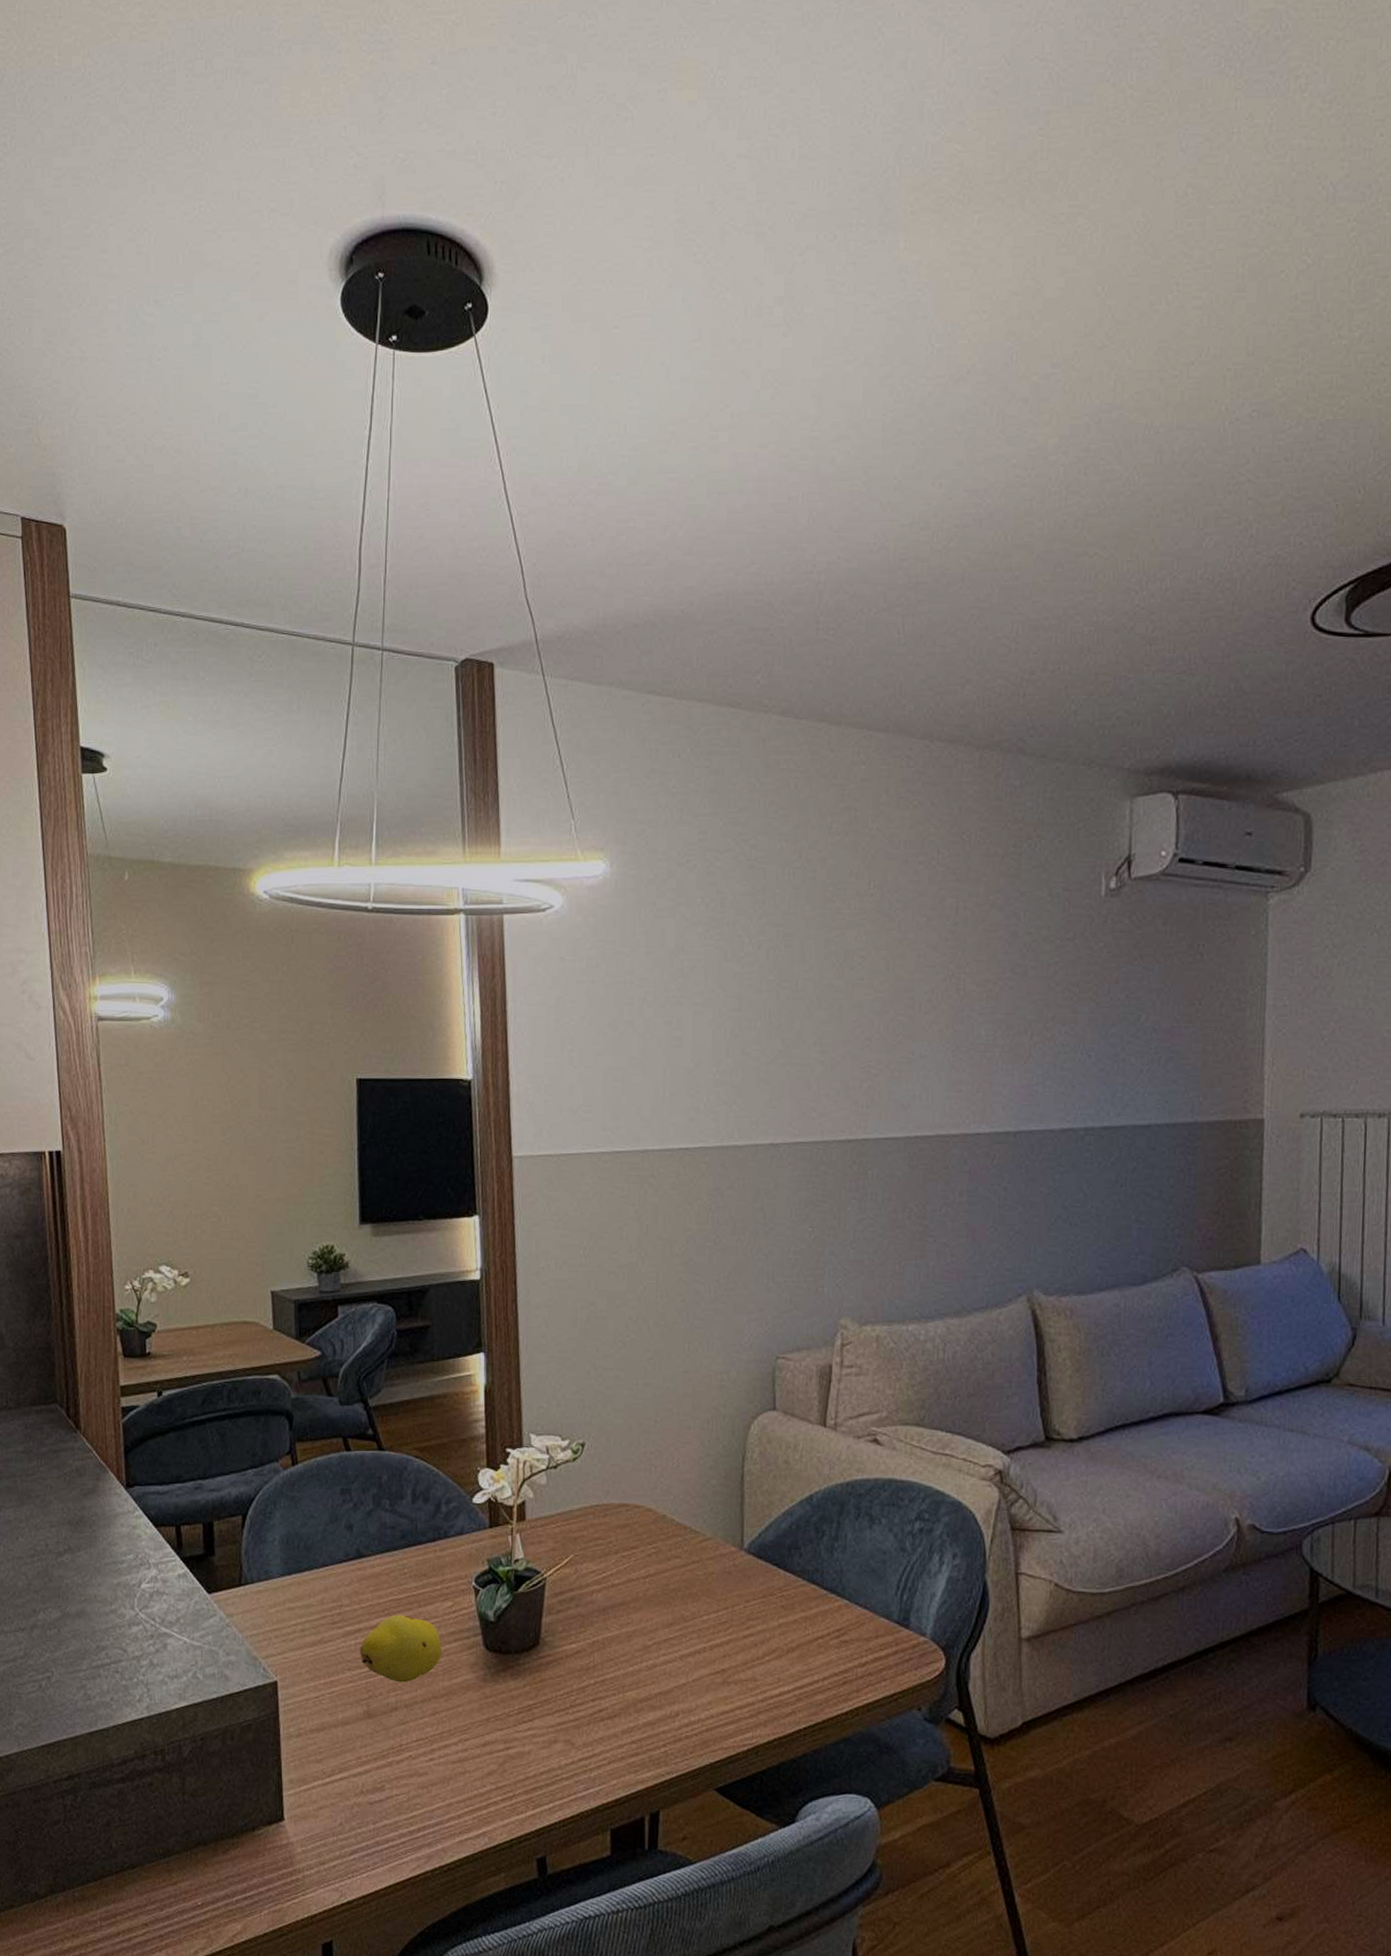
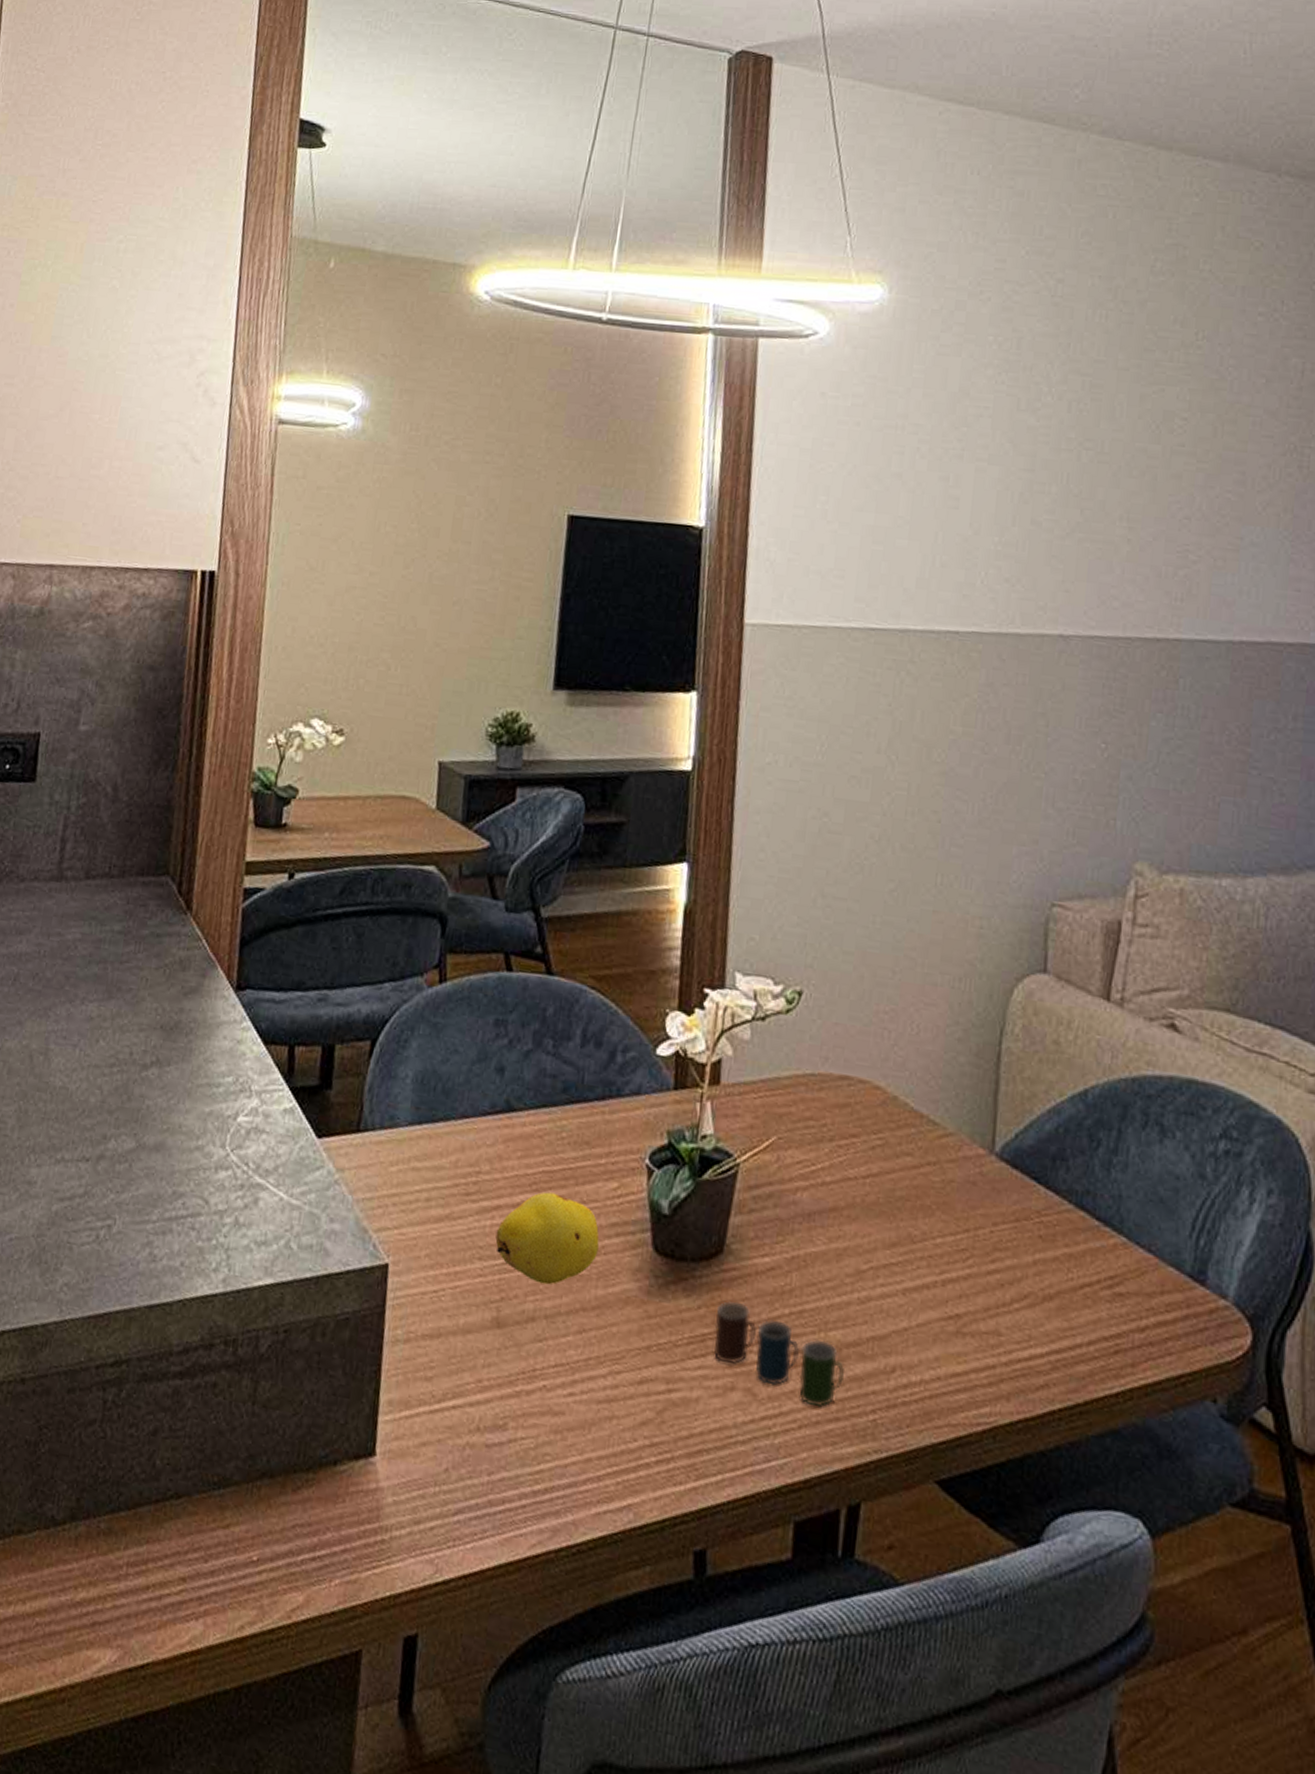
cup: none [537,1678,640,1747] -> present [713,1300,844,1408]

